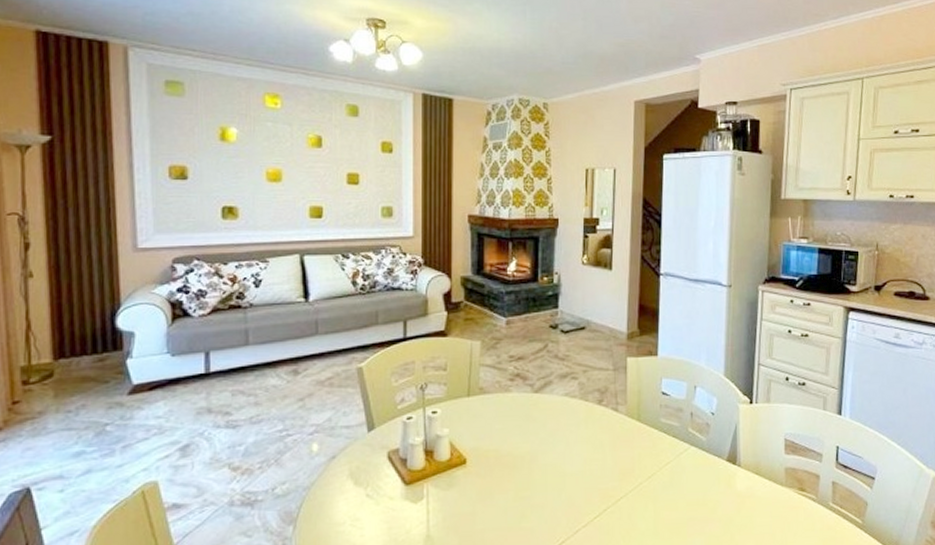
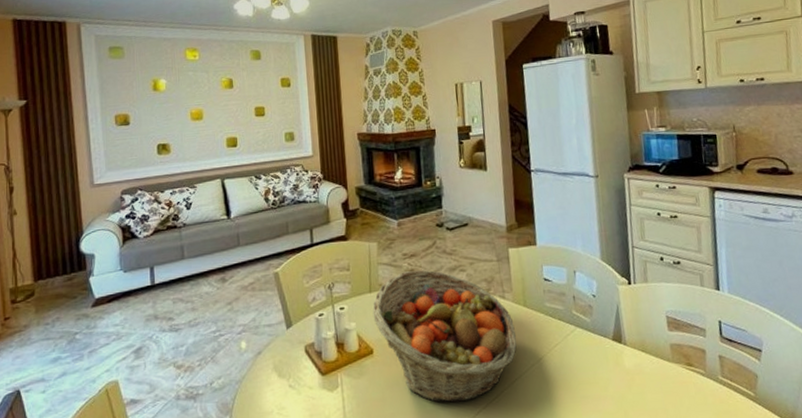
fruit basket: none [469,375,625,520] -> present [372,270,517,403]

